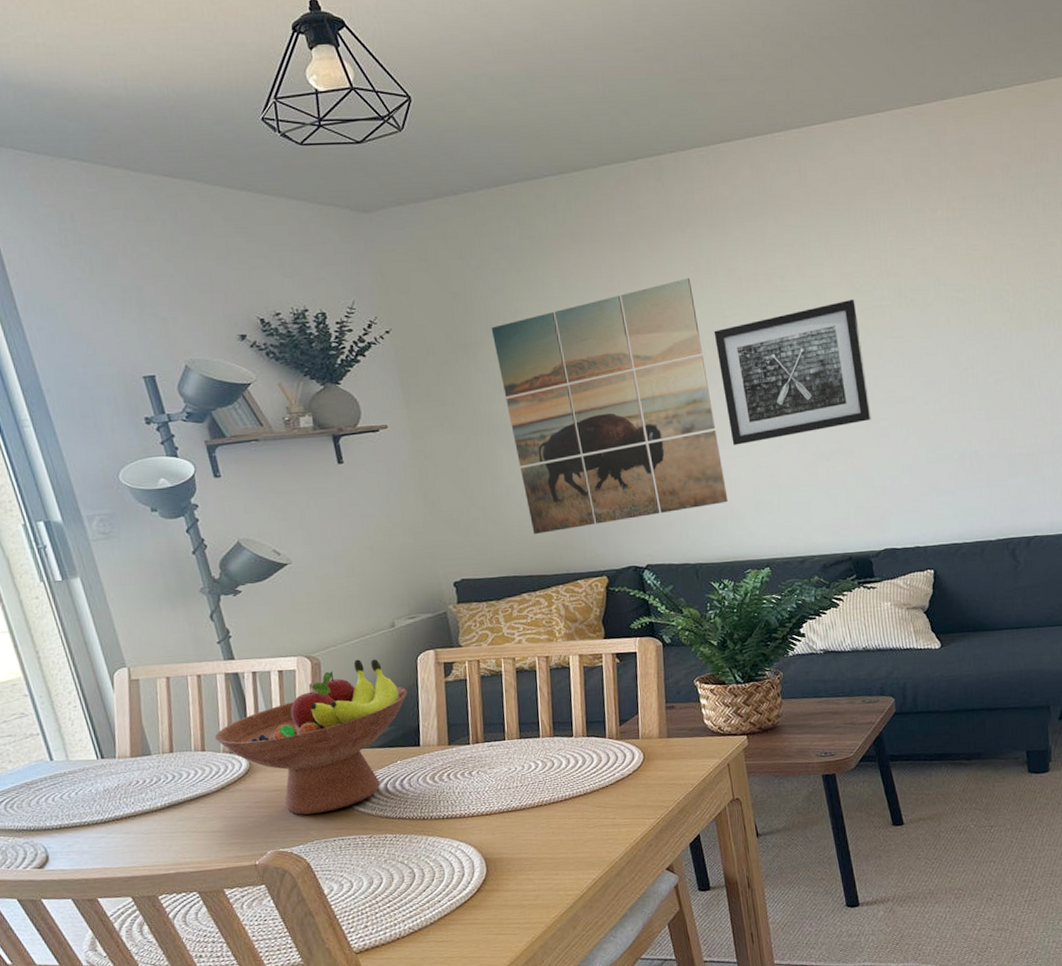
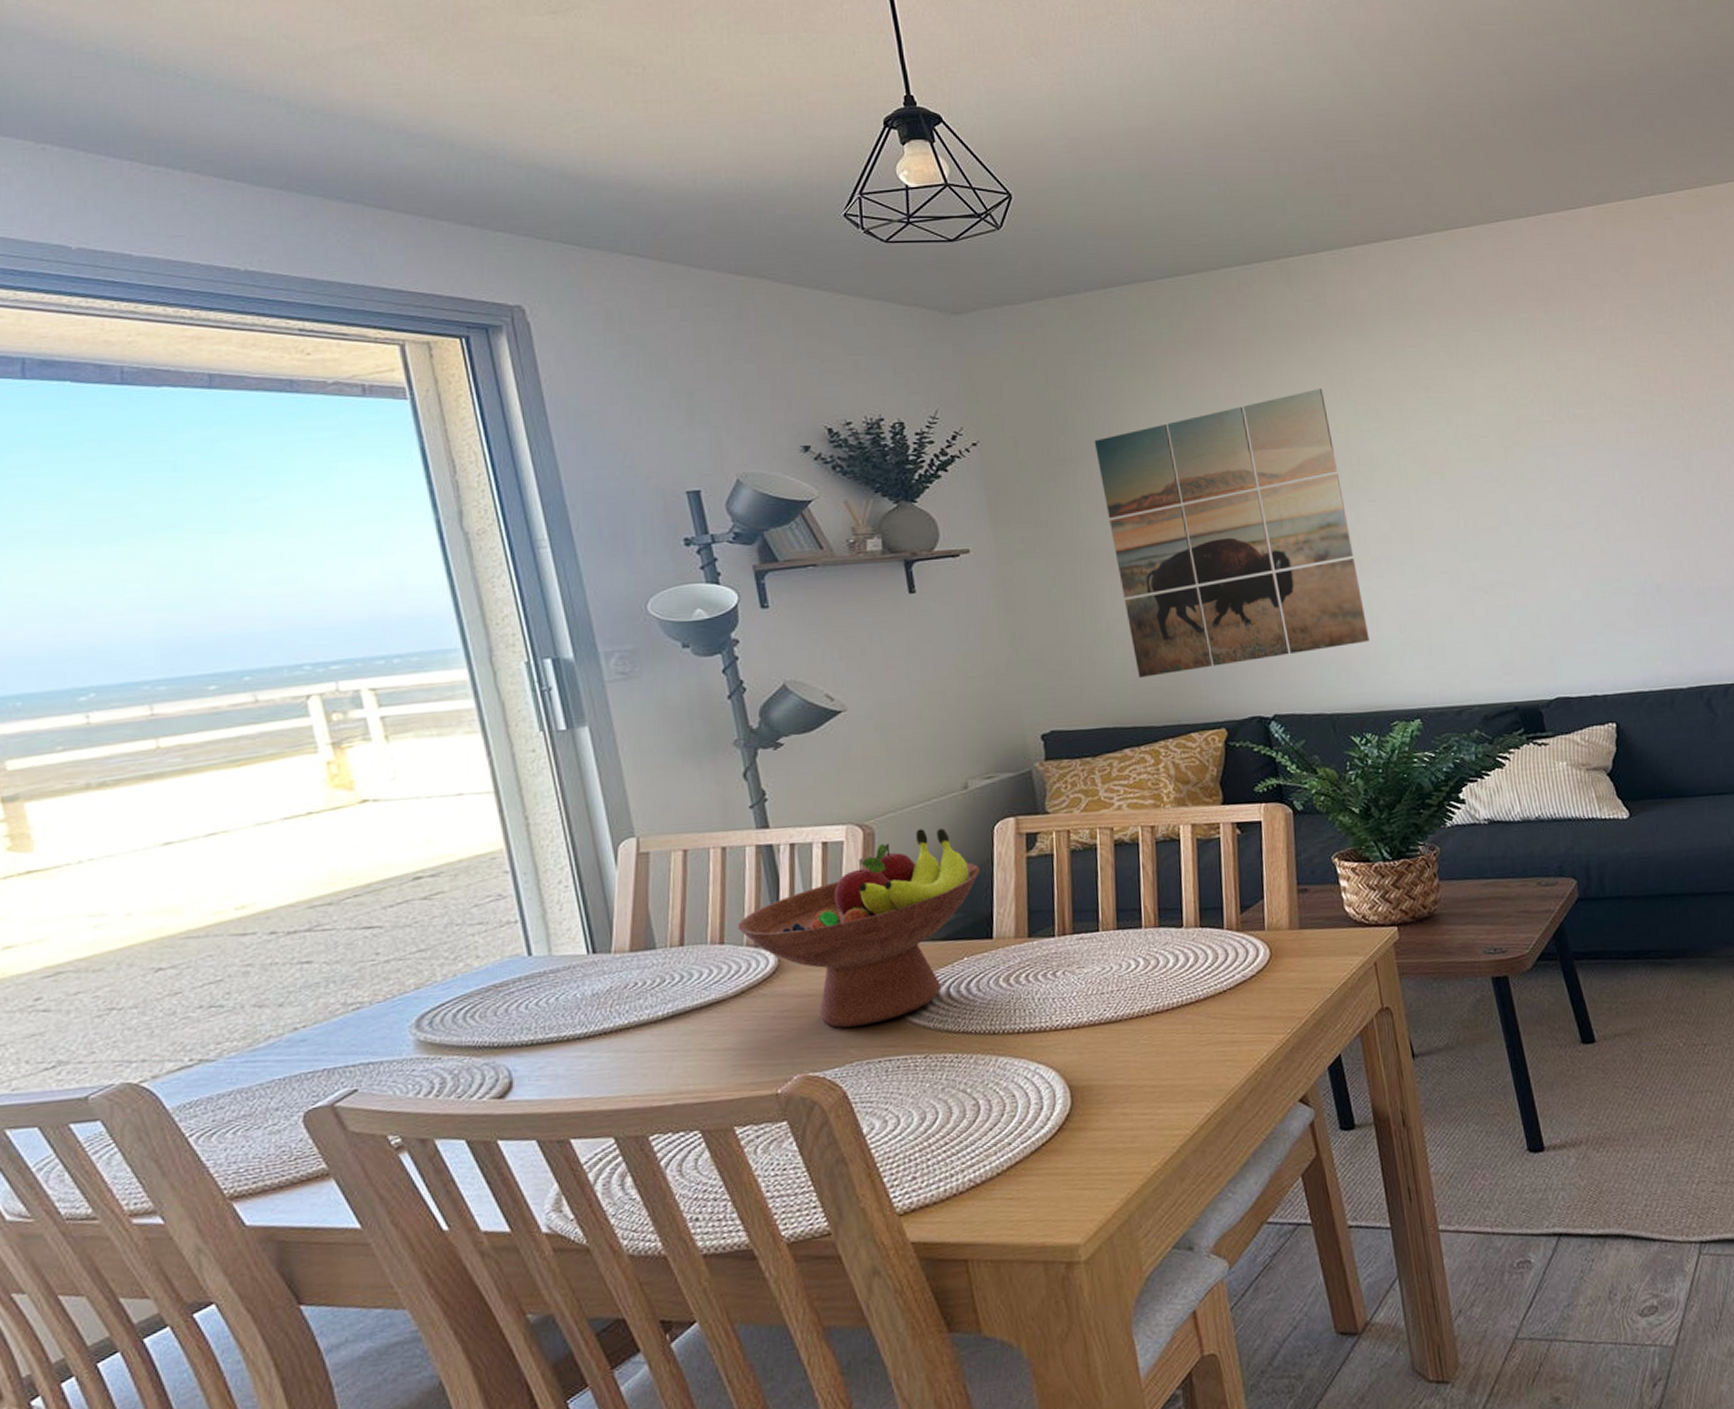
wall art: present [714,299,871,445] -> none [1350,413,1534,576]

